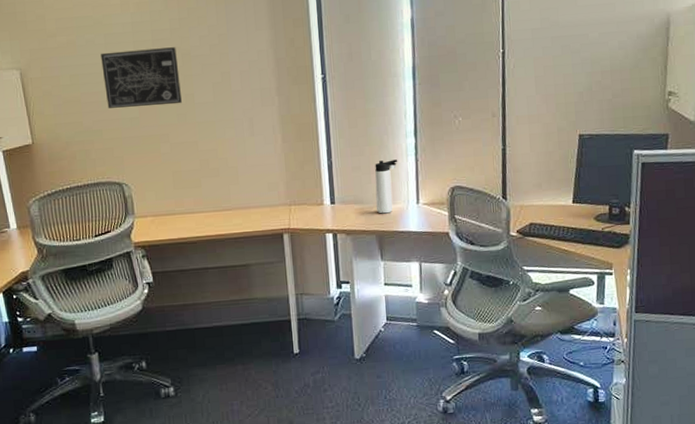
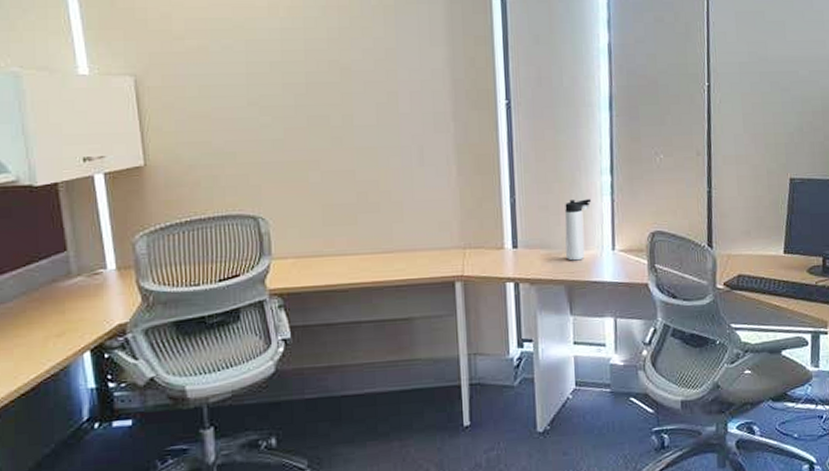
wall art: present [101,47,182,108] -> none [240,60,338,127]

